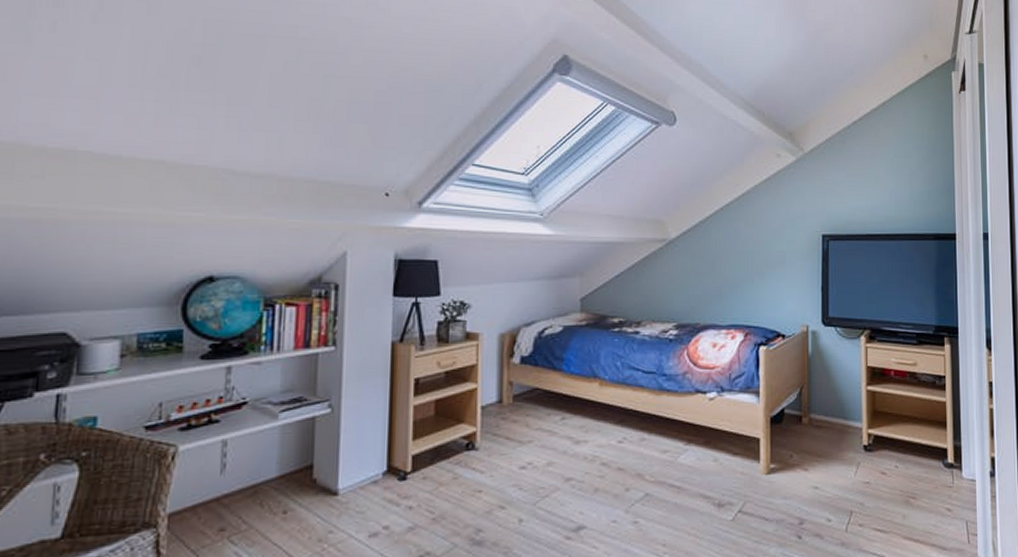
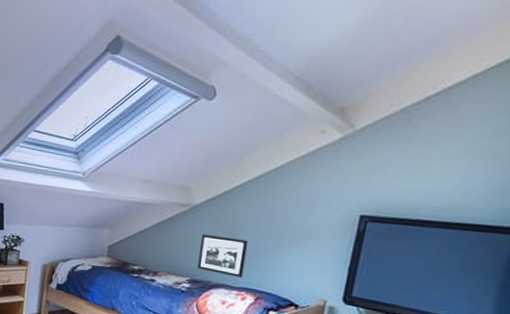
picture frame: none [682,270,729,314] -> present [197,234,249,278]

